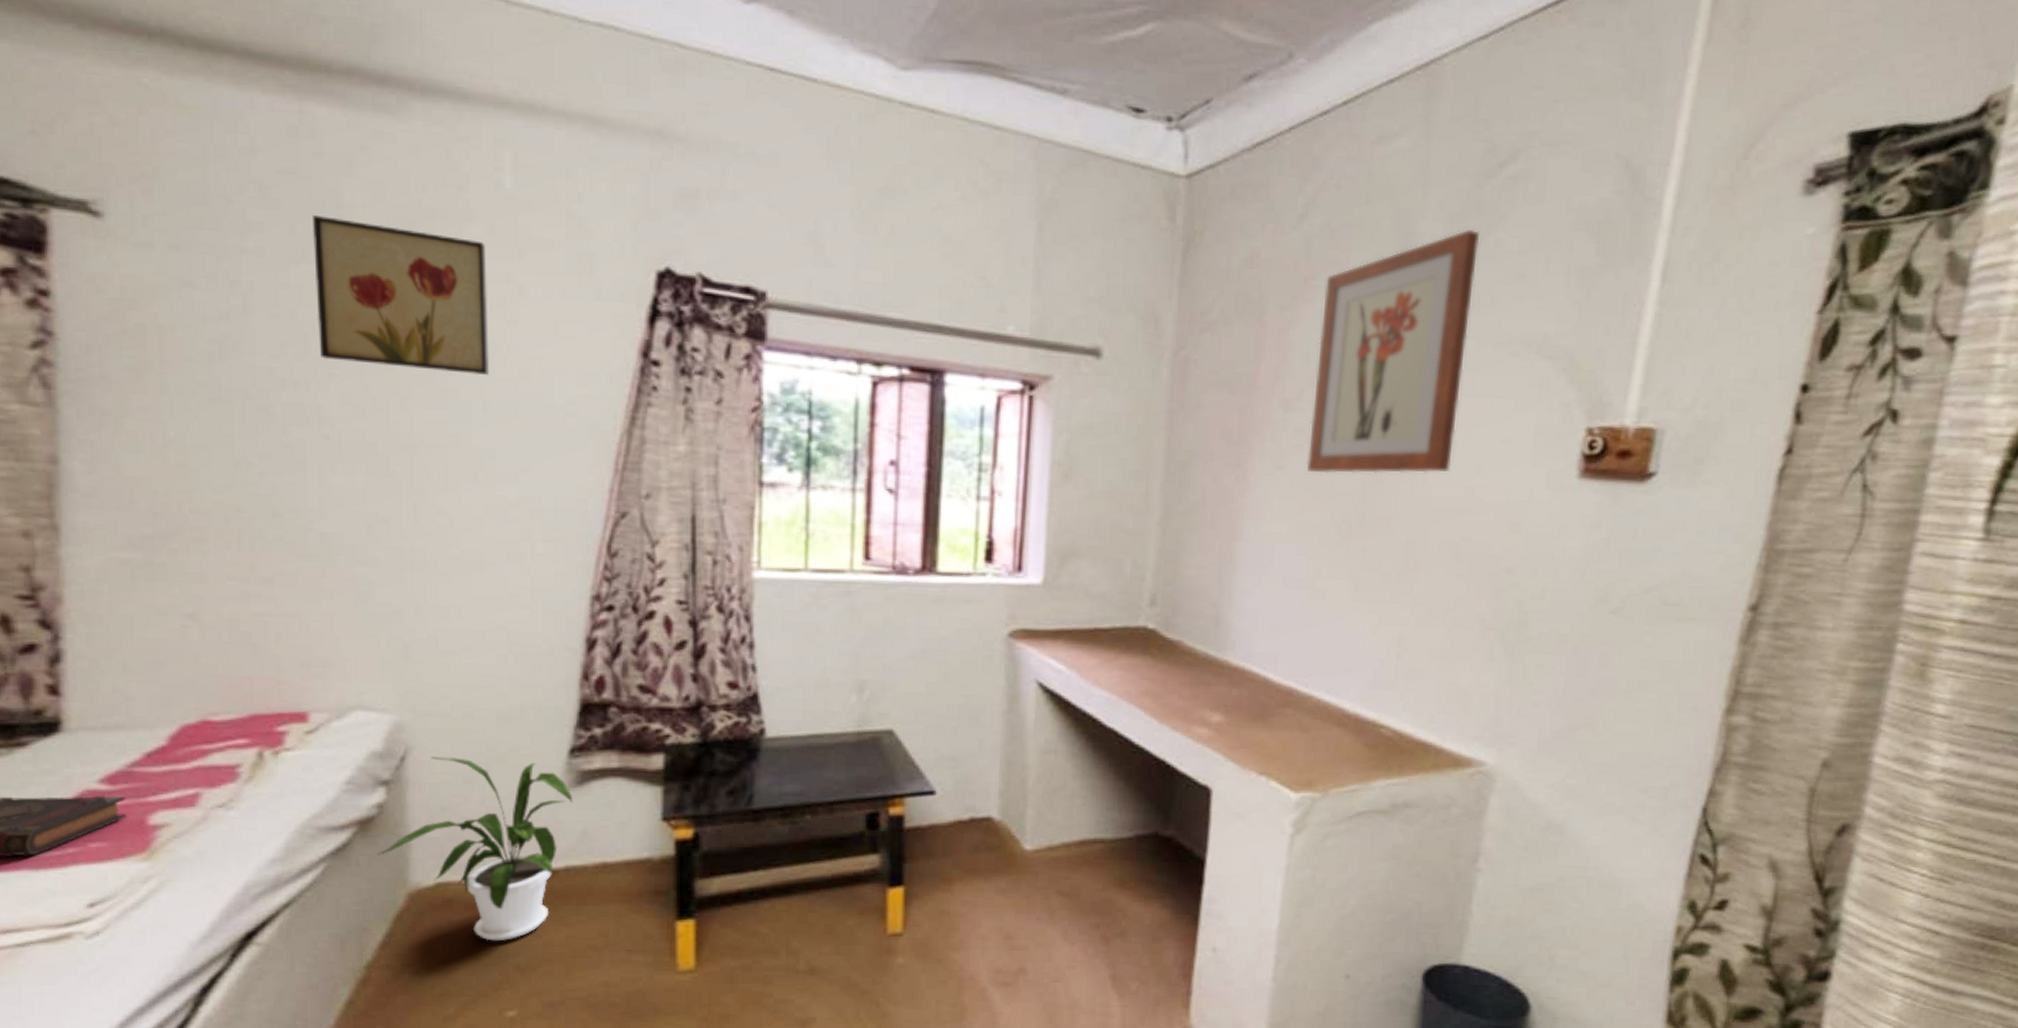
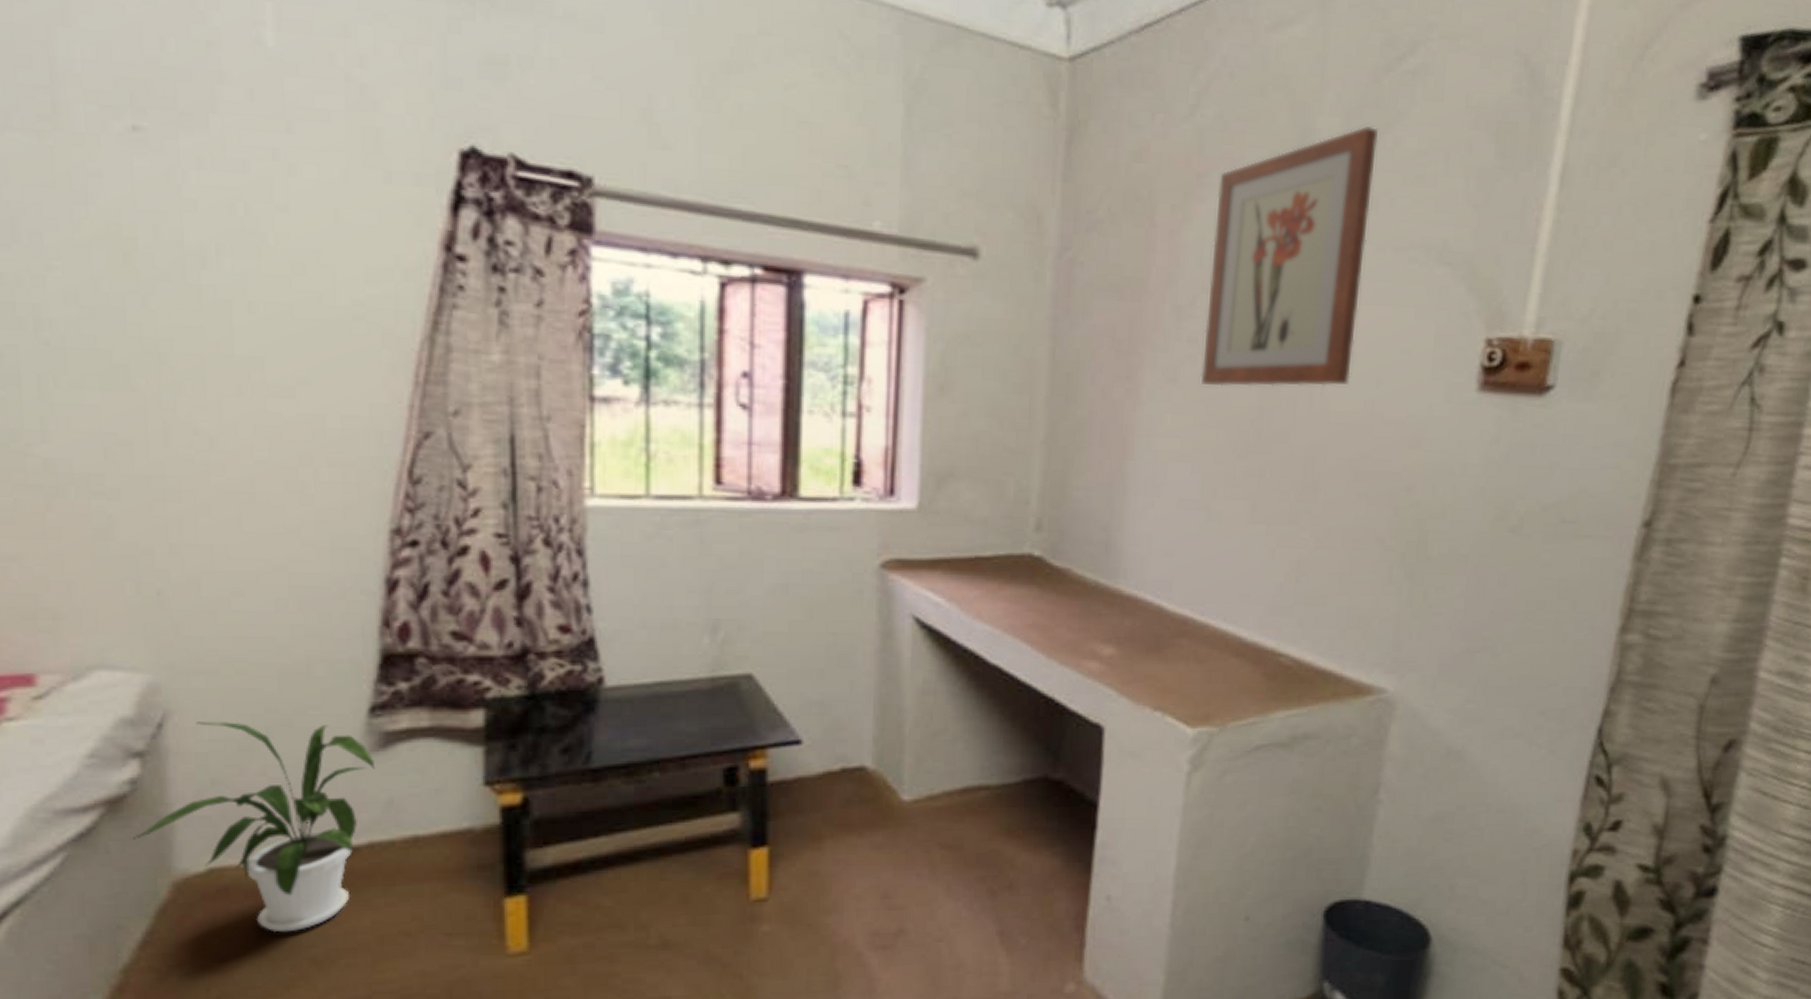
wall art: present [312,214,489,376] -> none [16,70,254,271]

